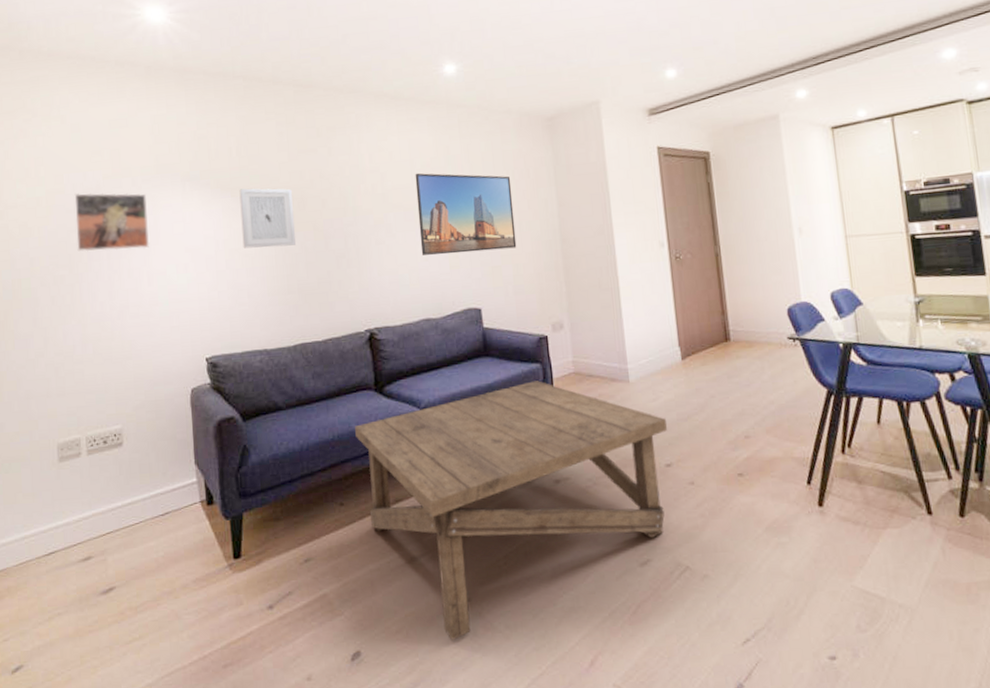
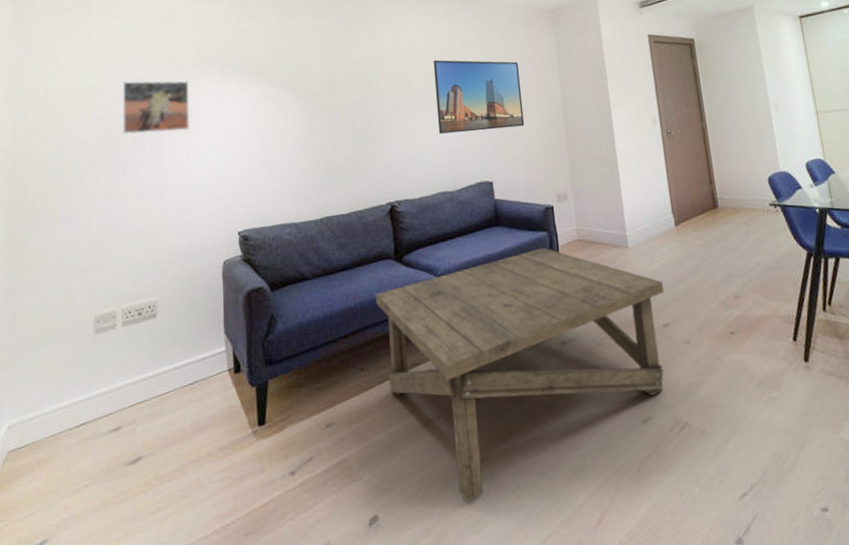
wall art: present [239,188,296,249] -> none [274,75,324,130]

